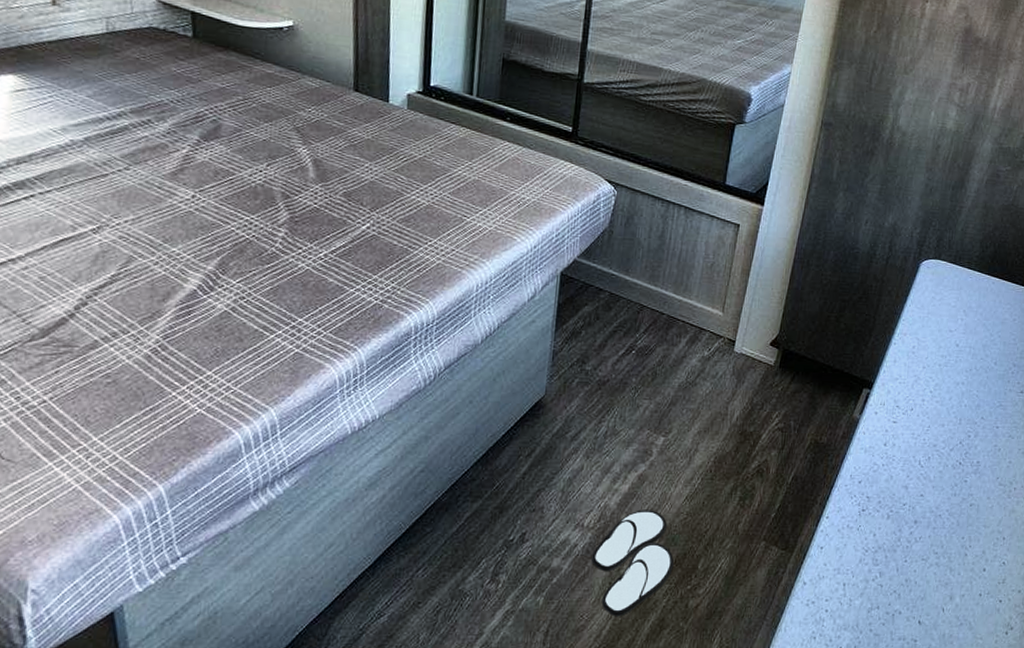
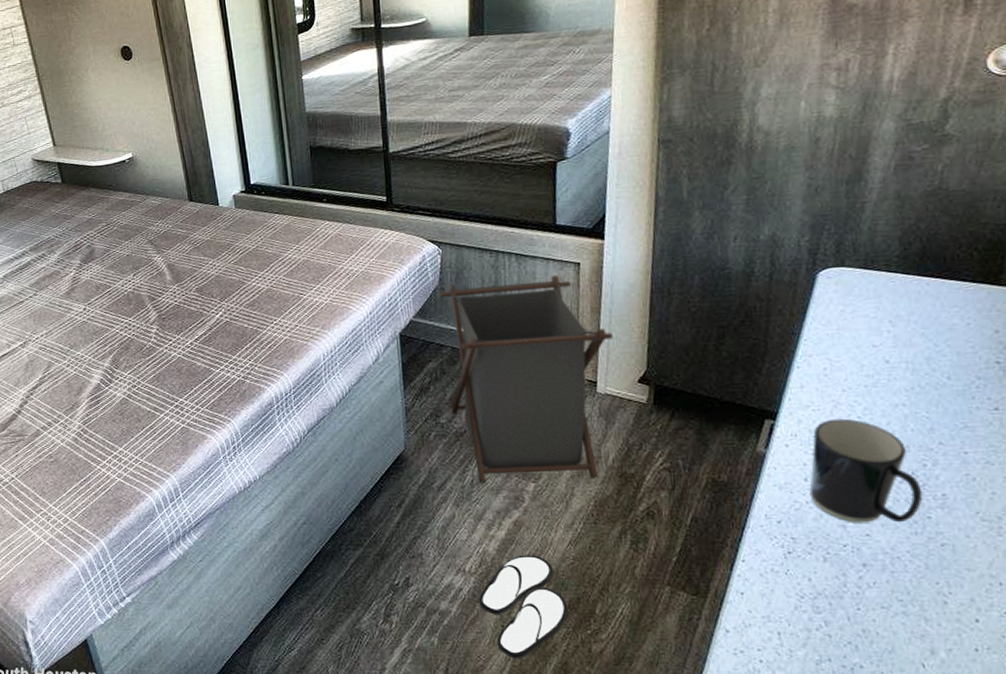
laundry basket: none [598,228,756,435] -> present [439,275,613,482]
mug: none [886,391,965,485] -> present [809,418,923,523]

